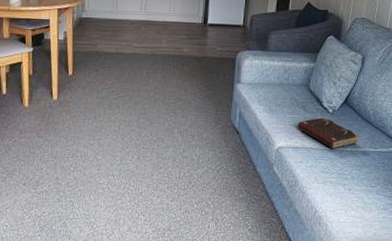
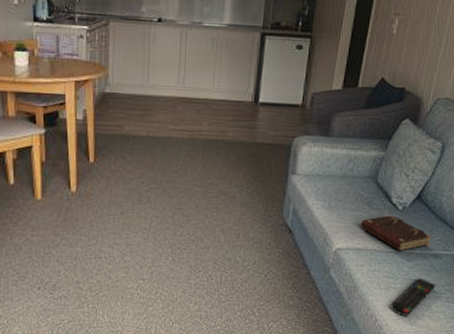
remote control: none [328,172,367,208] -> present [390,277,436,316]

